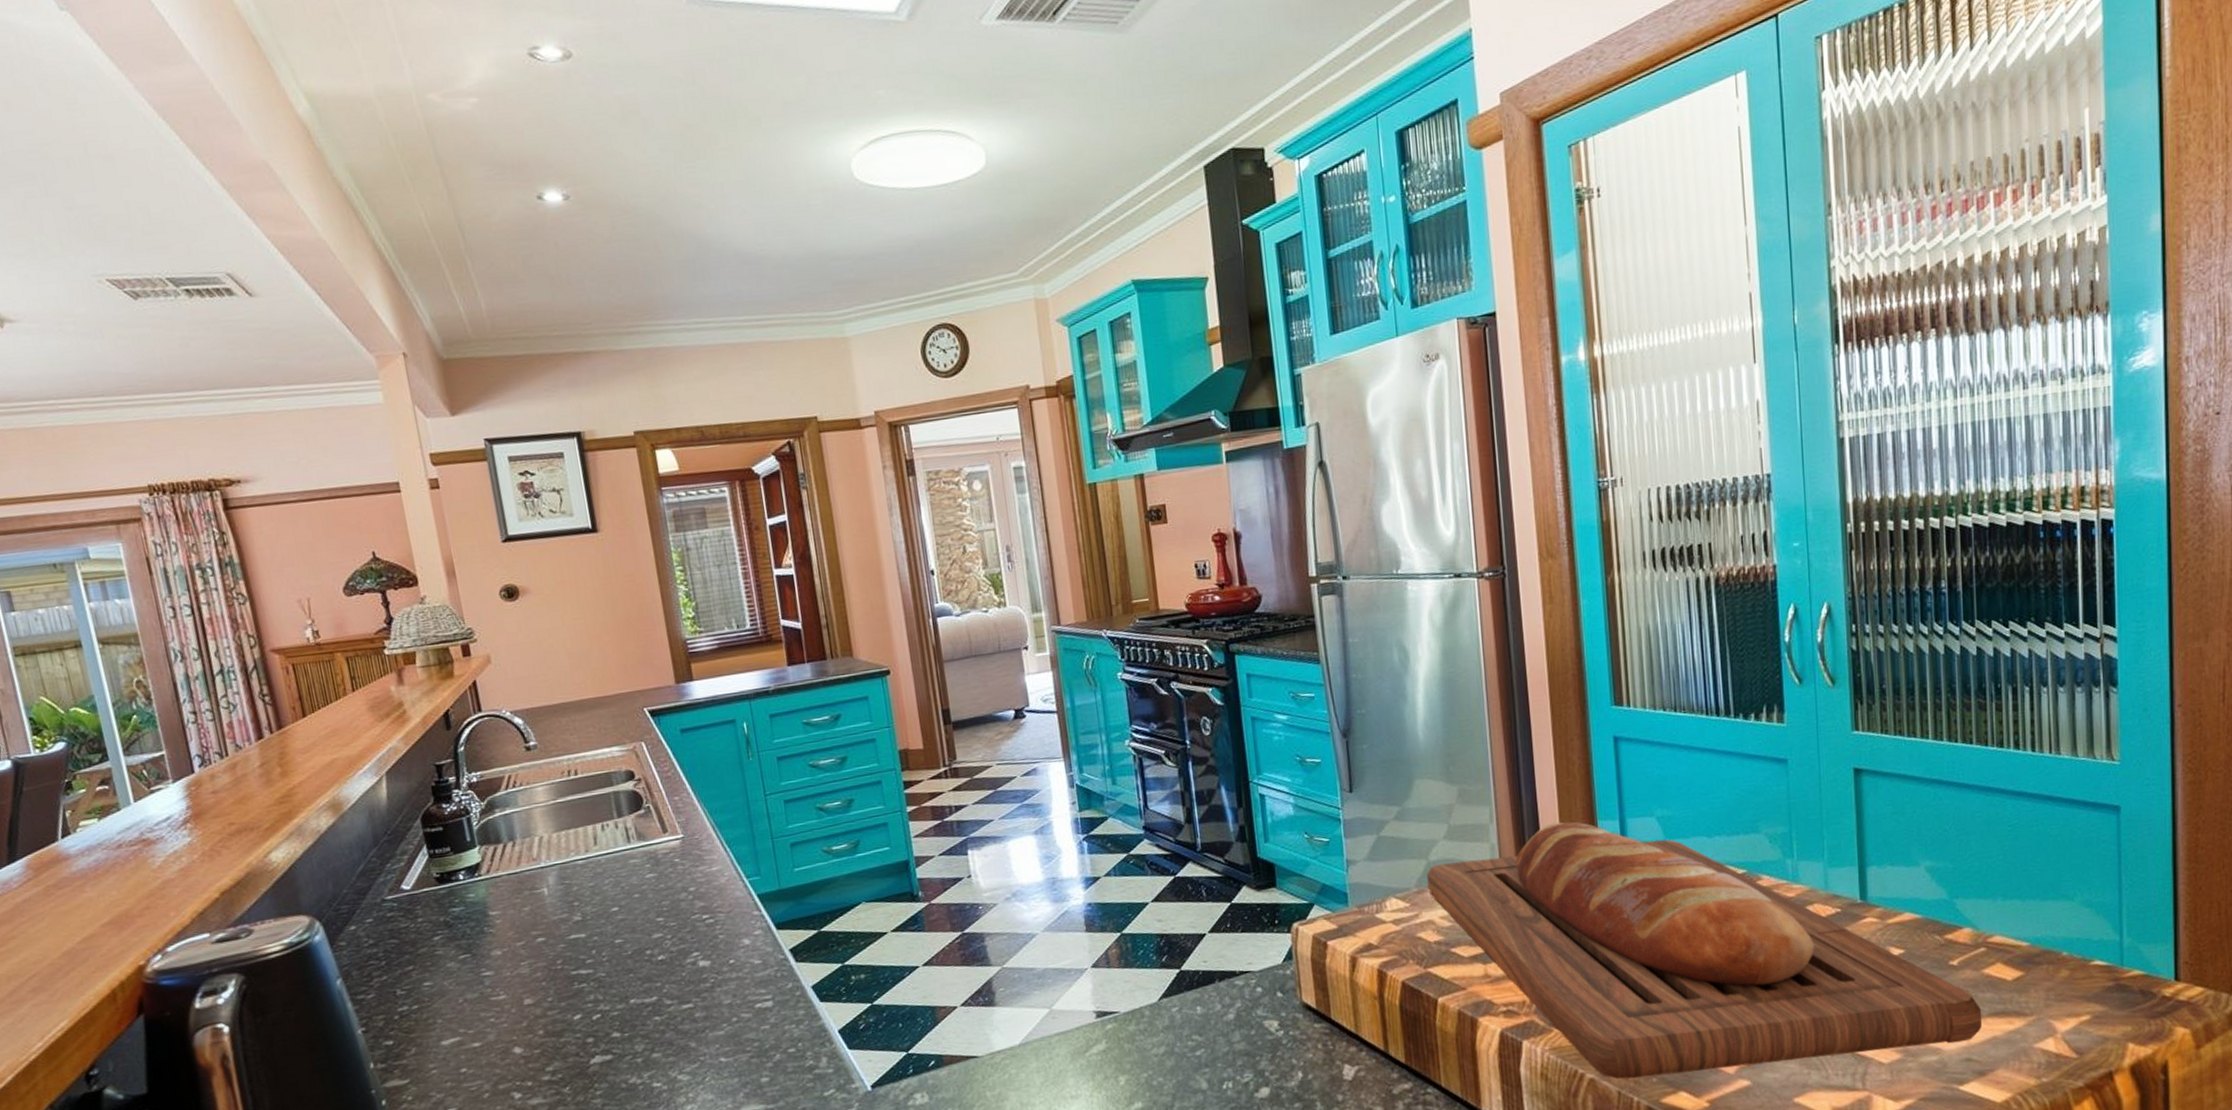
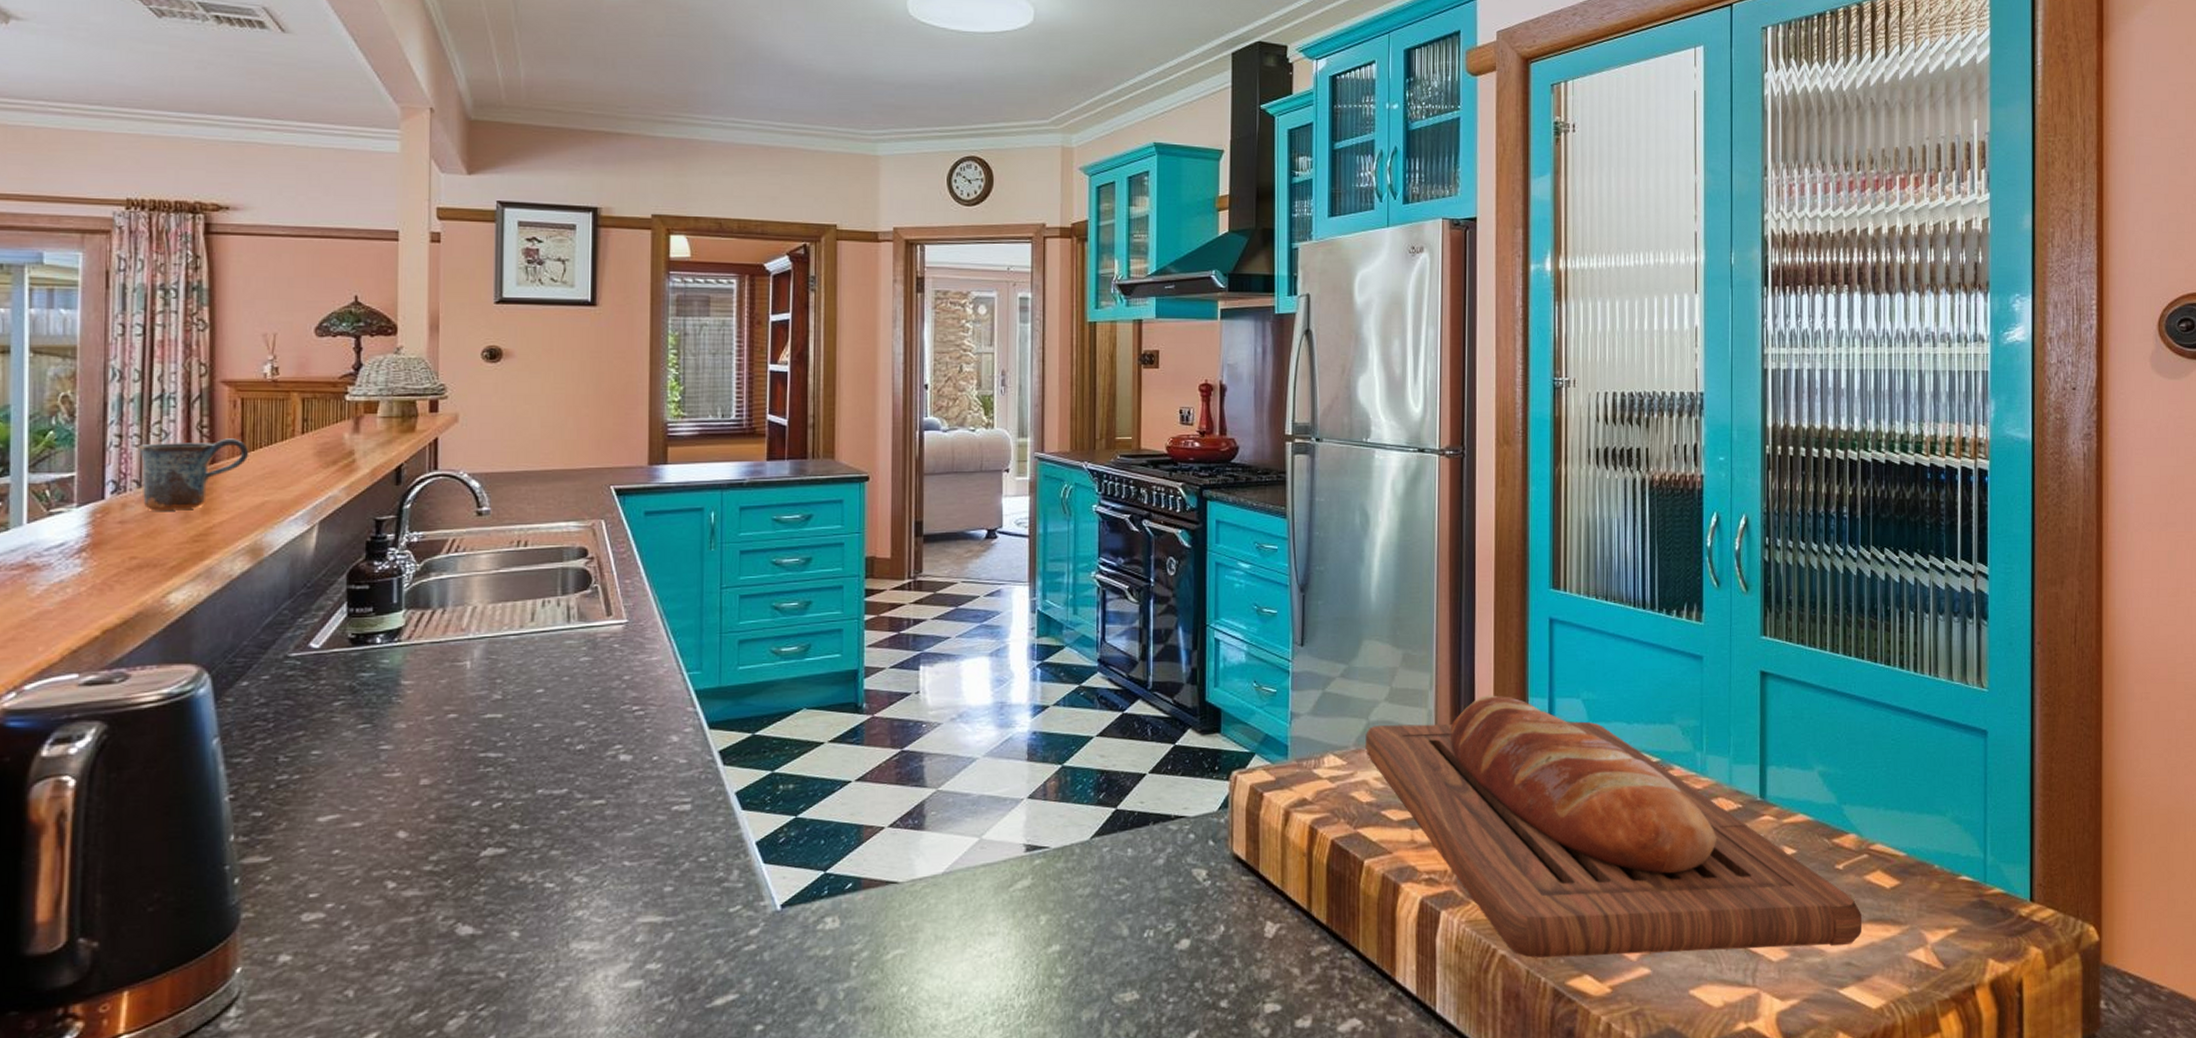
mug: none [211,703,311,779] -> present [137,438,249,511]

